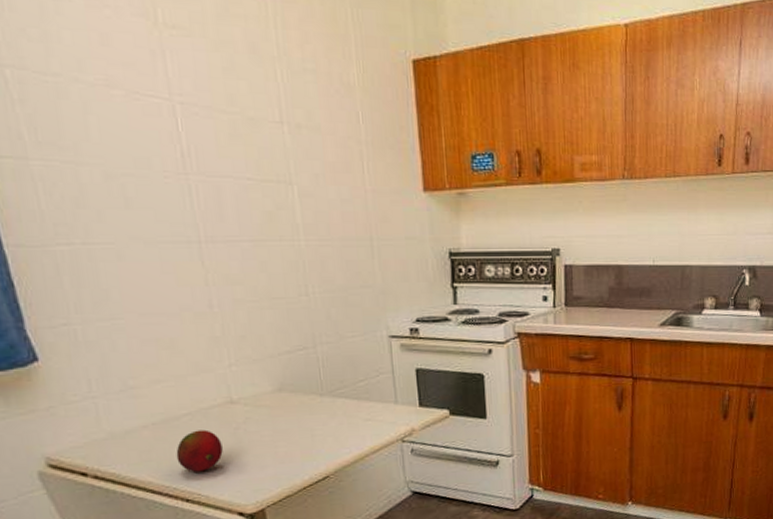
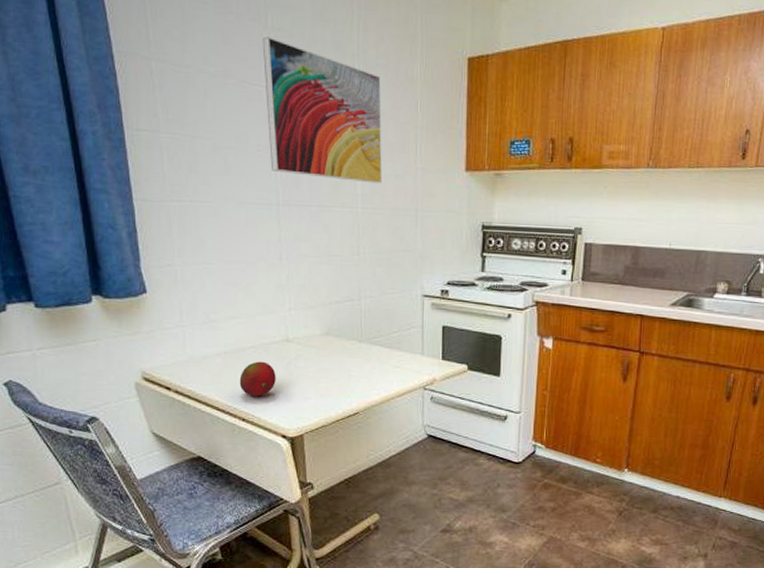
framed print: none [153,36,327,211] -> present [262,36,383,184]

